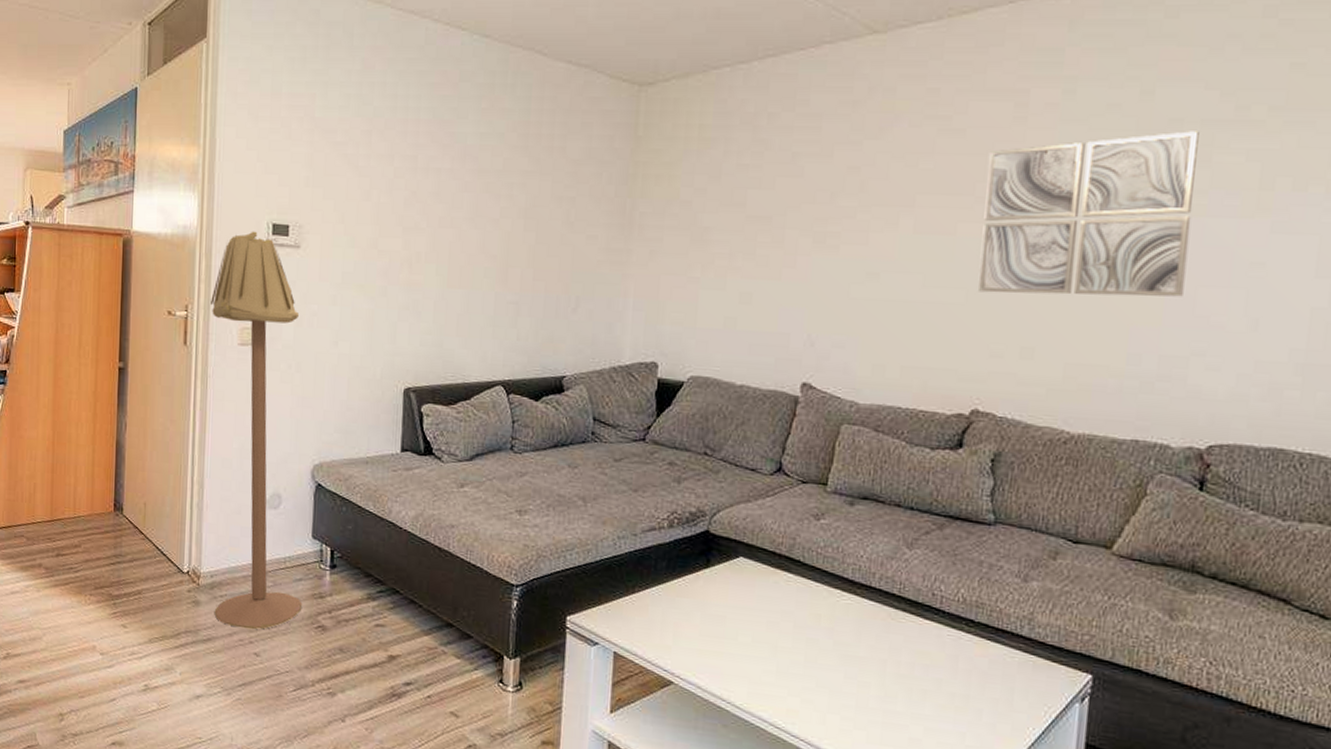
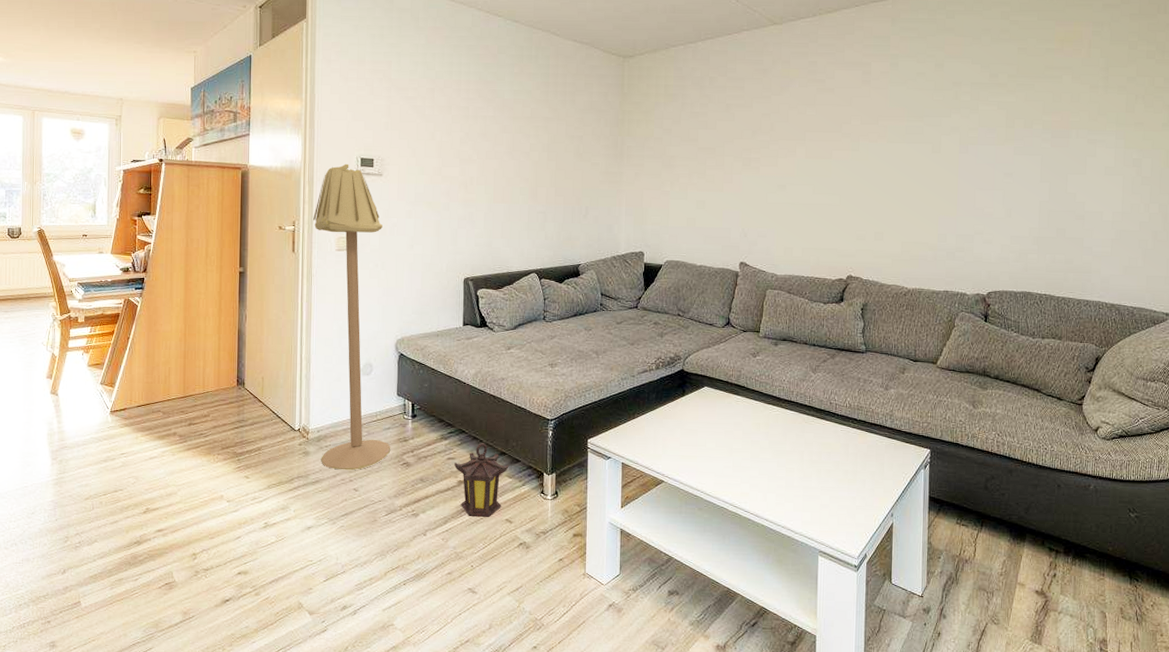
lantern: none [384,609,457,708] -> present [454,443,509,518]
wall art: present [978,131,1199,297] -> none [847,90,970,197]

